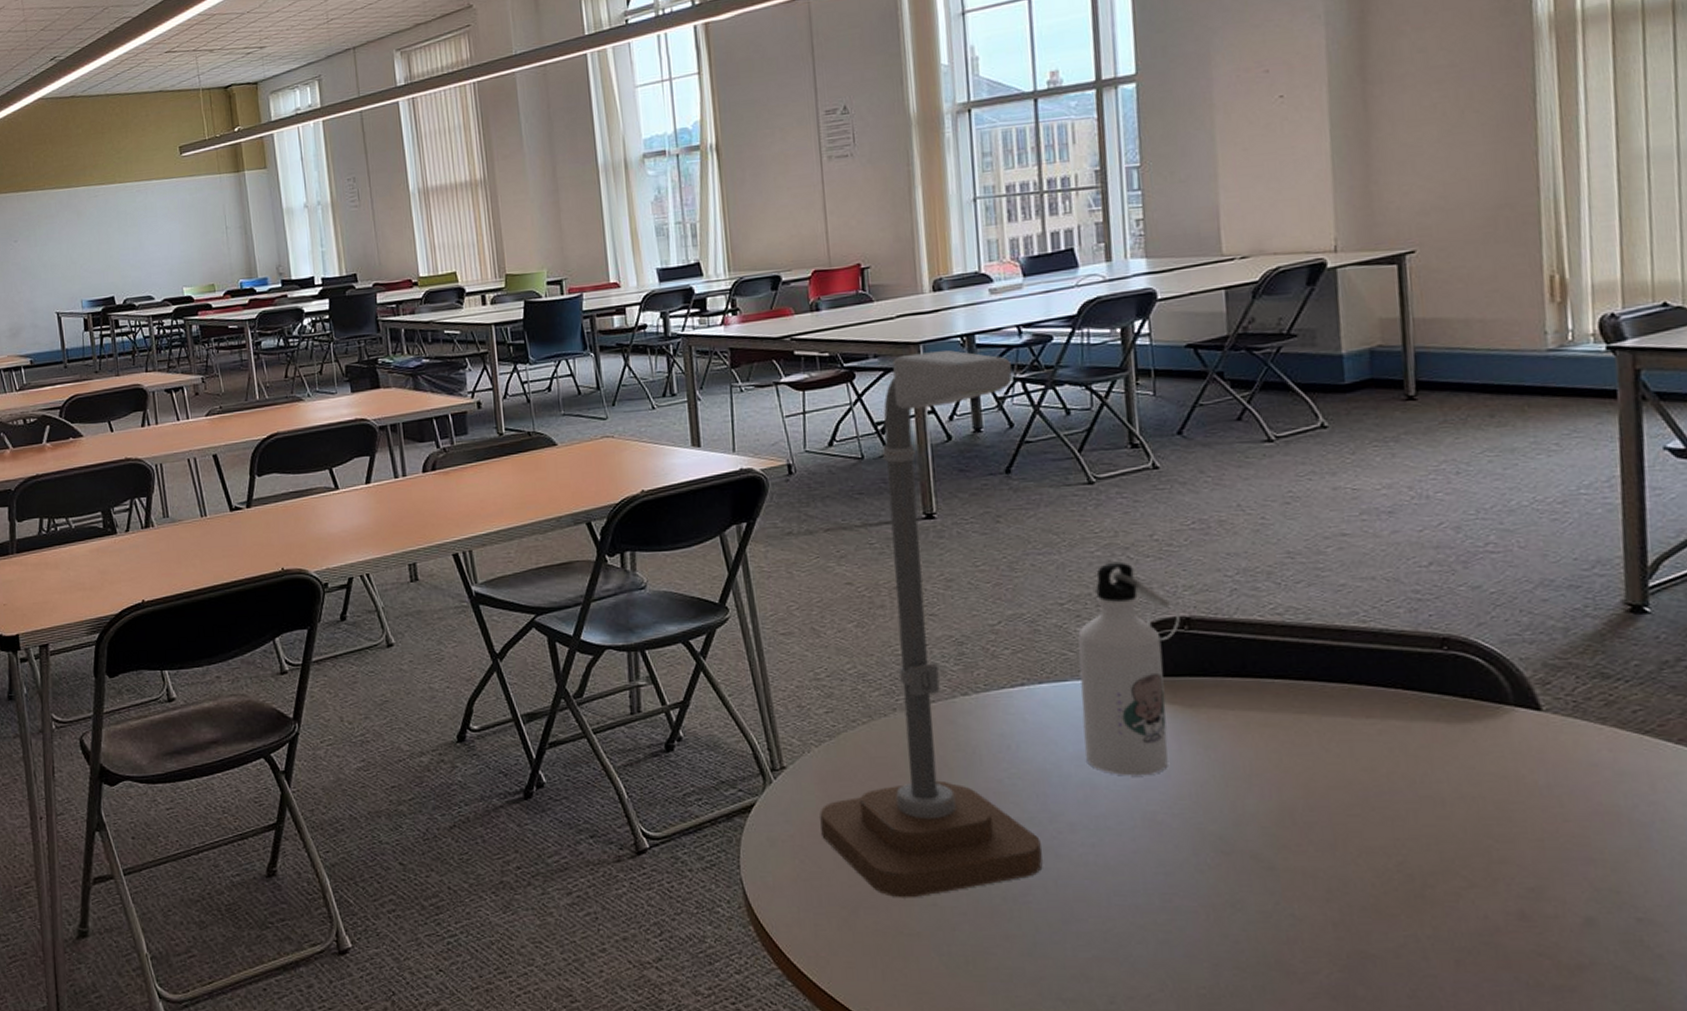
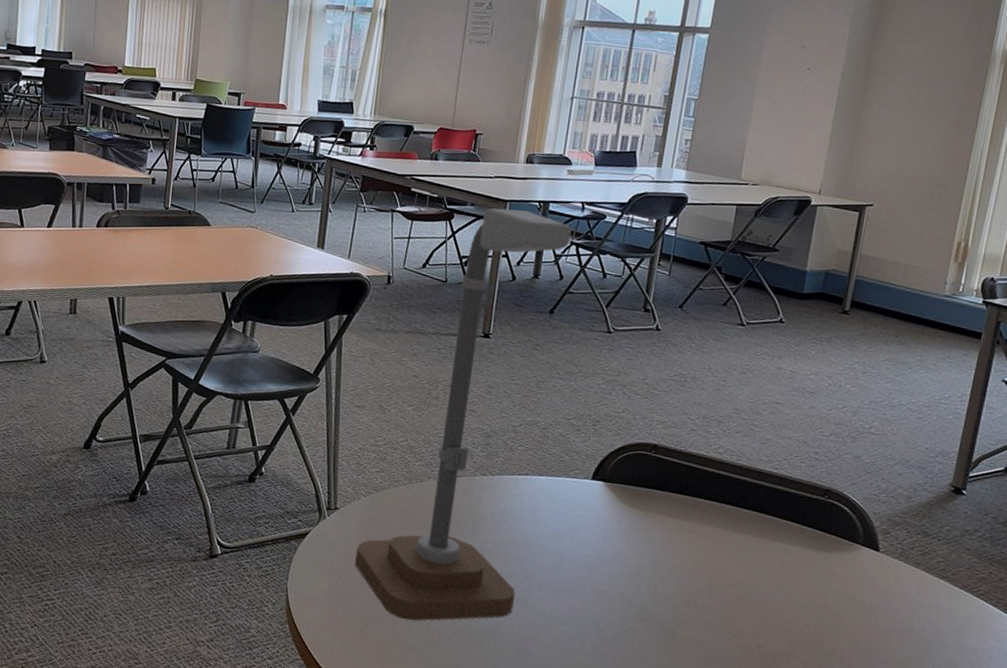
water bottle: present [1078,561,1180,776] -> none [560,394,651,556]

